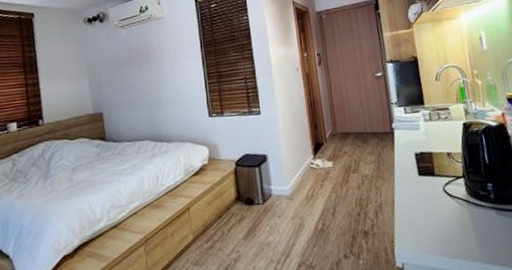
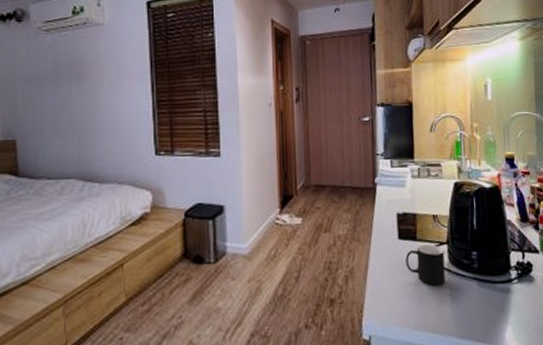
cup: none [426,178,466,216] -> present [405,244,446,286]

